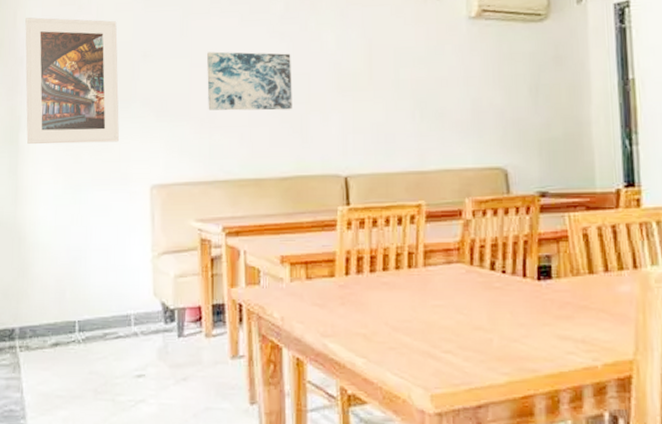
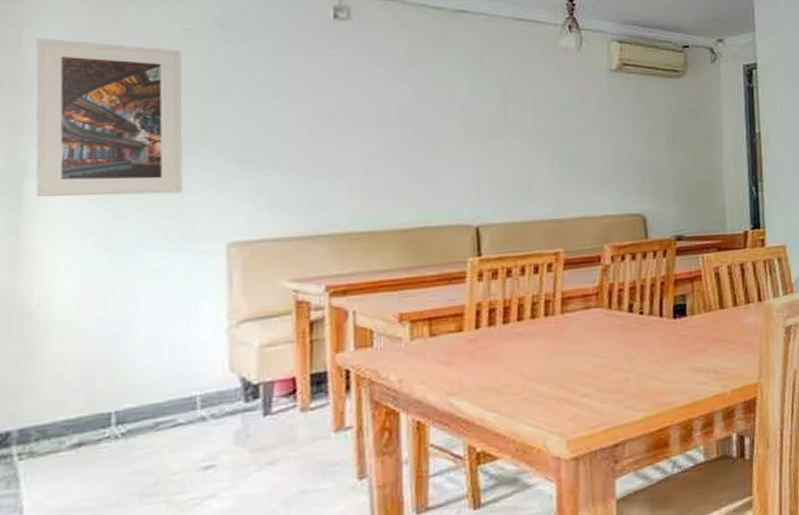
wall art: present [207,51,292,111] -> none [307,91,416,158]

